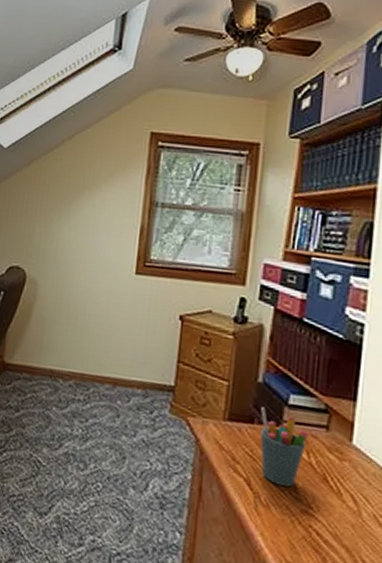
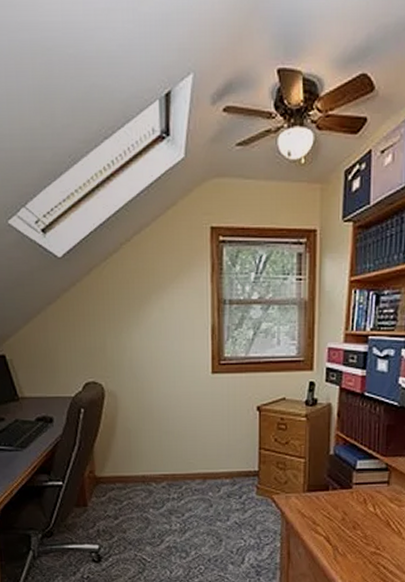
pen holder: present [260,407,309,487] -> none [334,475,374,536]

